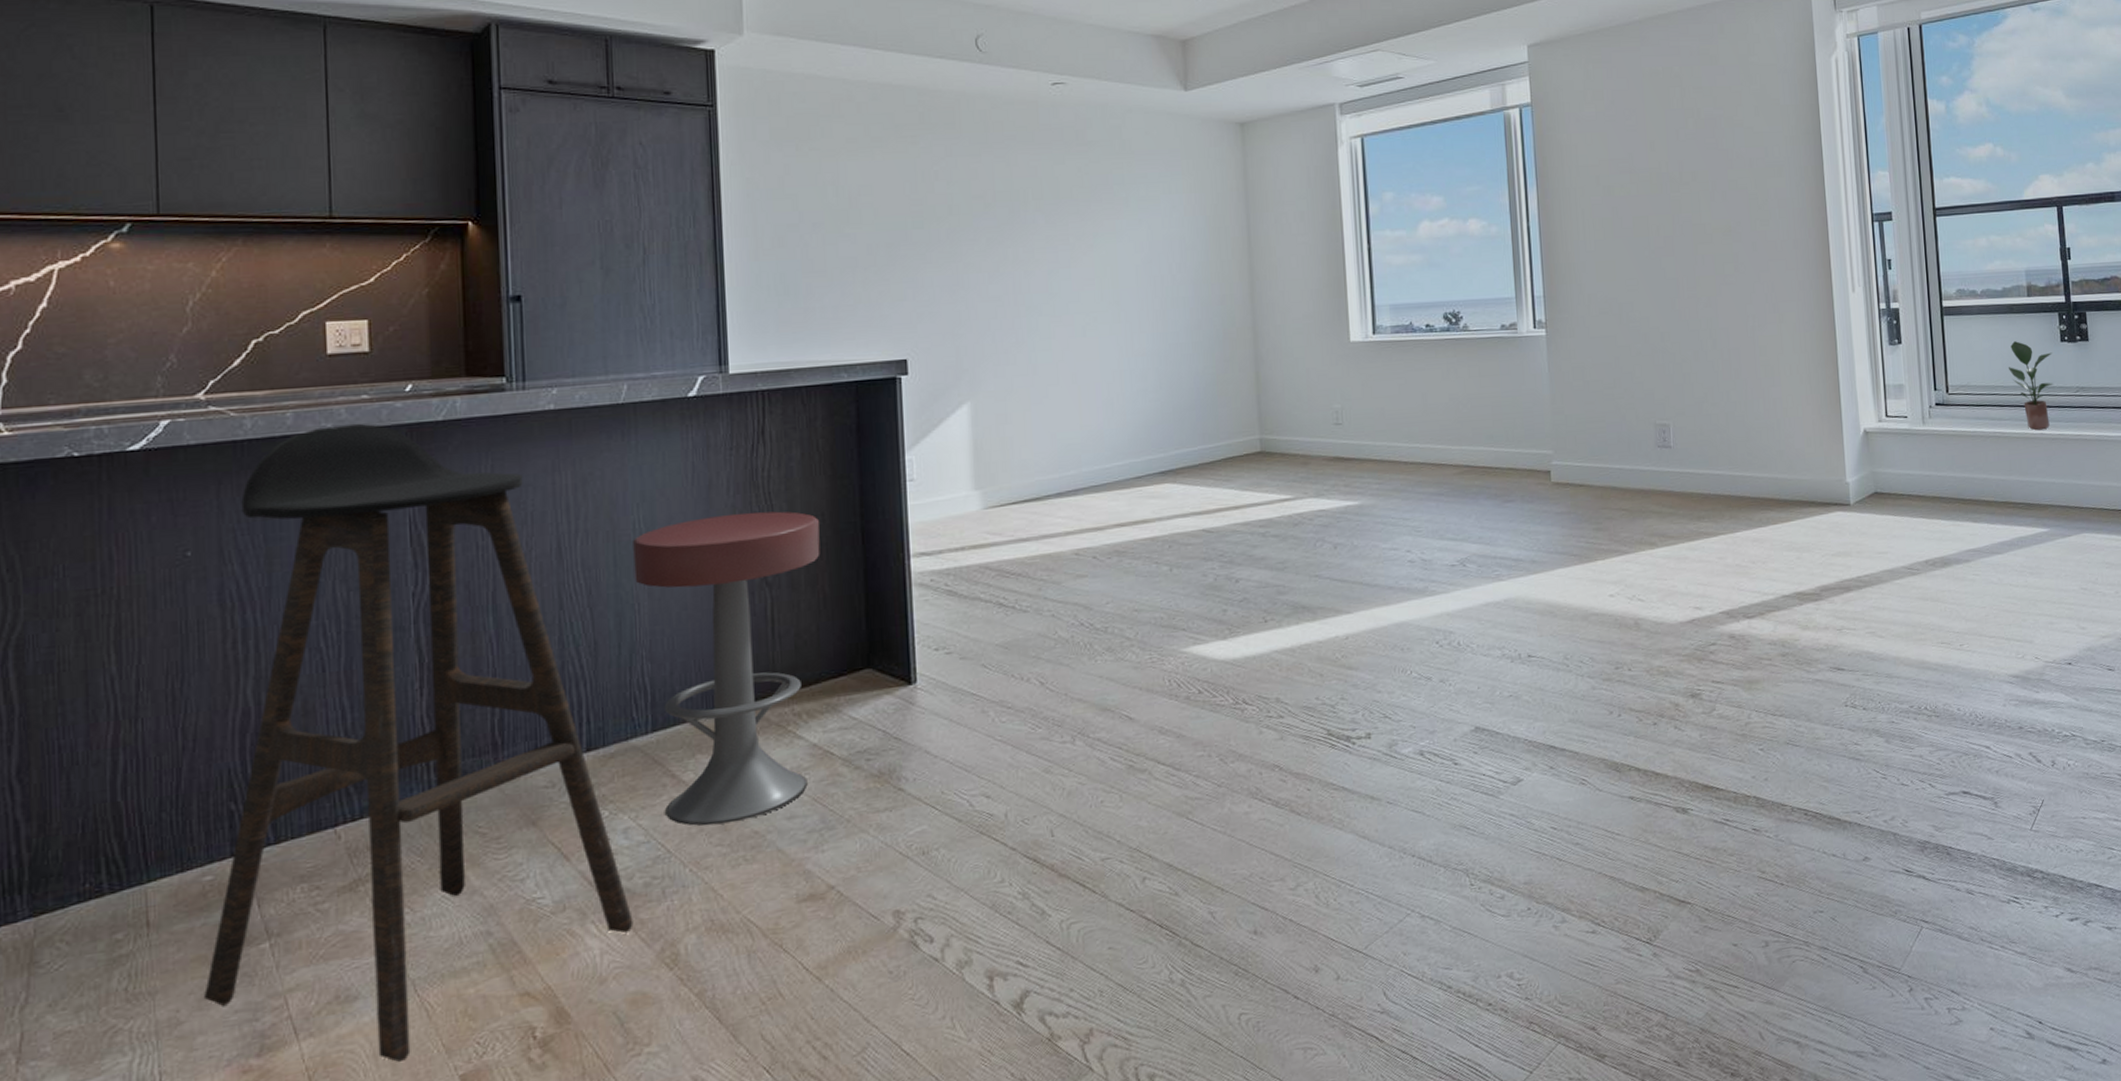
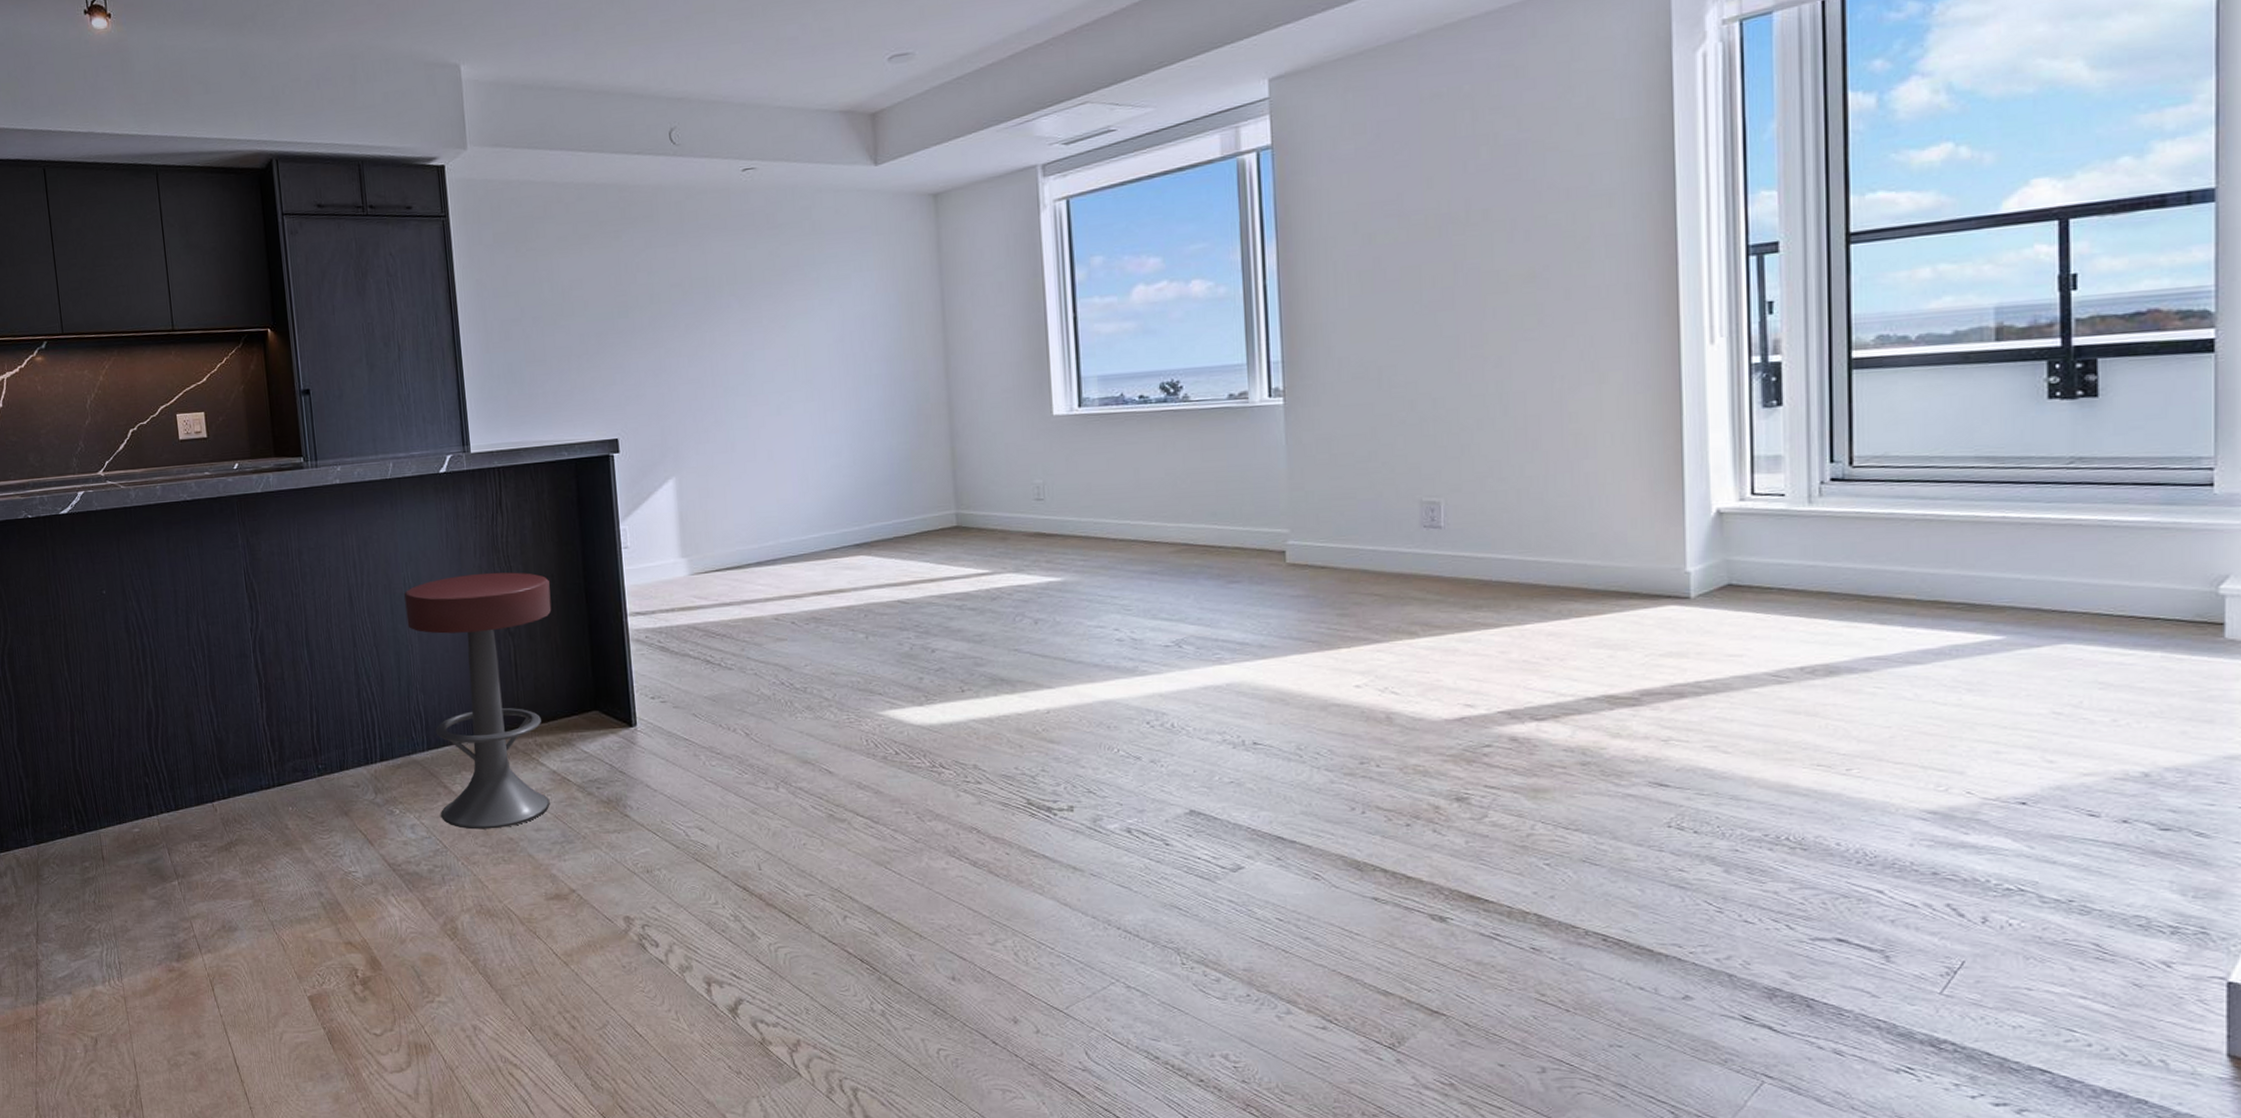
bar stool: present [204,423,634,1063] -> none [133,494,423,981]
potted plant: present [2008,341,2053,430] -> none [1953,399,2033,513]

